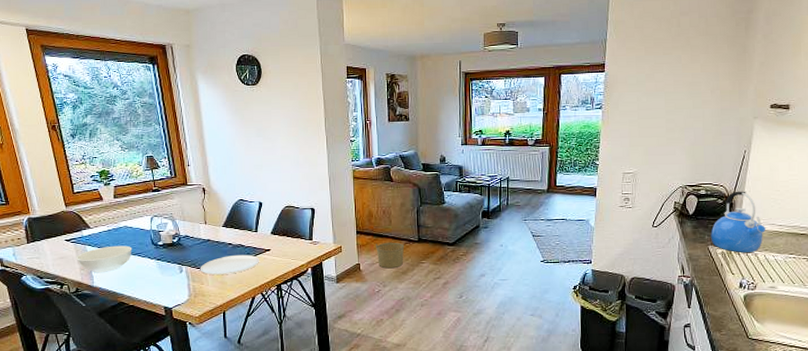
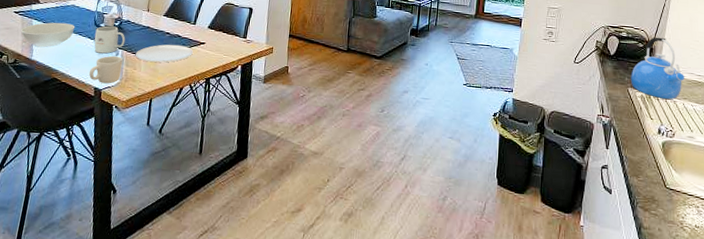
mug: none [154,243,187,272] -> present [94,25,126,54]
mug: none [155,273,188,302] -> present [89,55,123,84]
basket: present [376,242,405,269] -> none [305,48,334,75]

